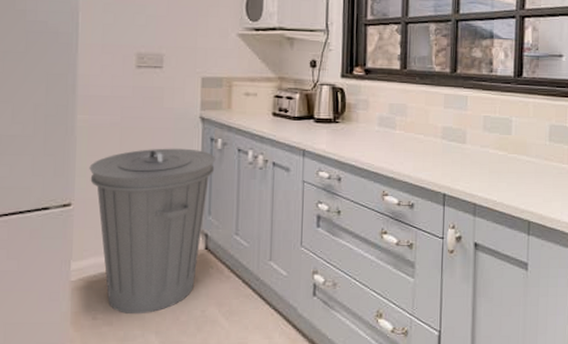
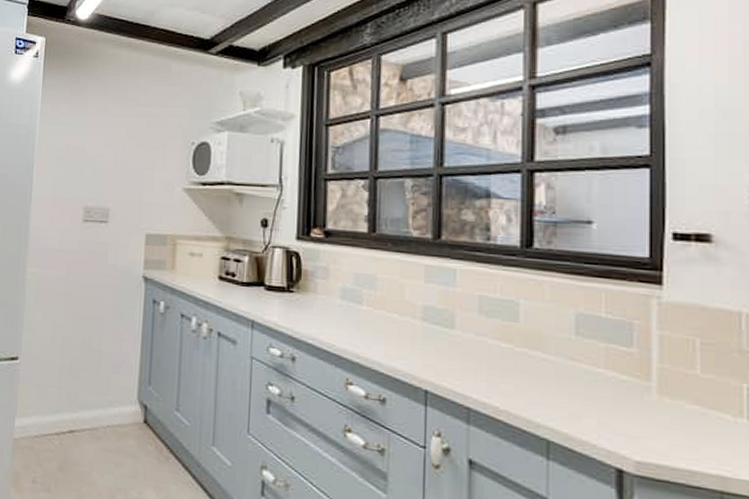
trash can: present [89,148,216,314] -> none [36,307,158,486]

